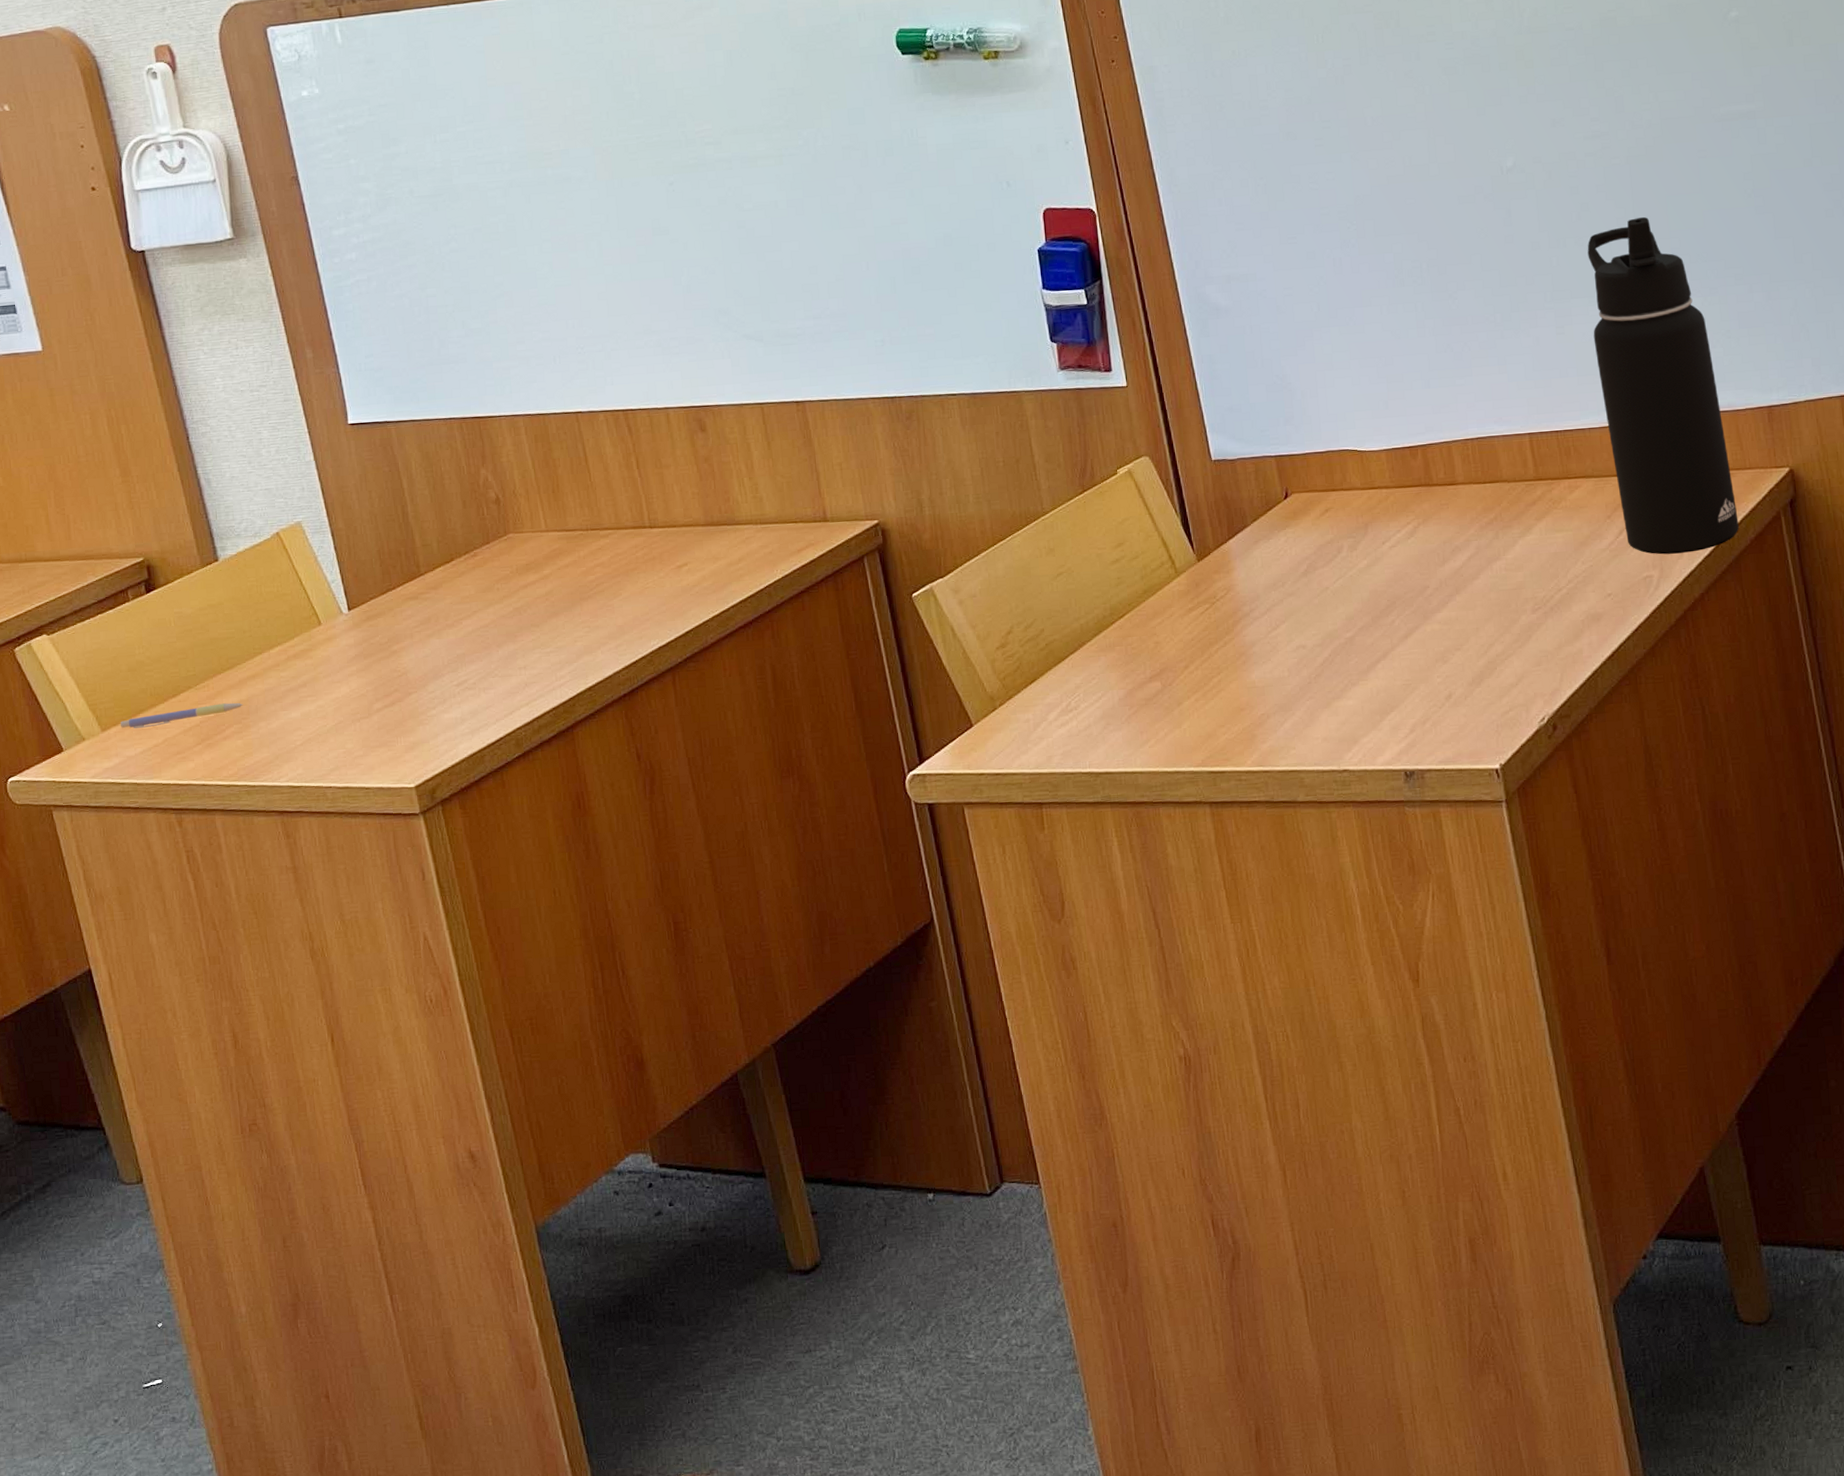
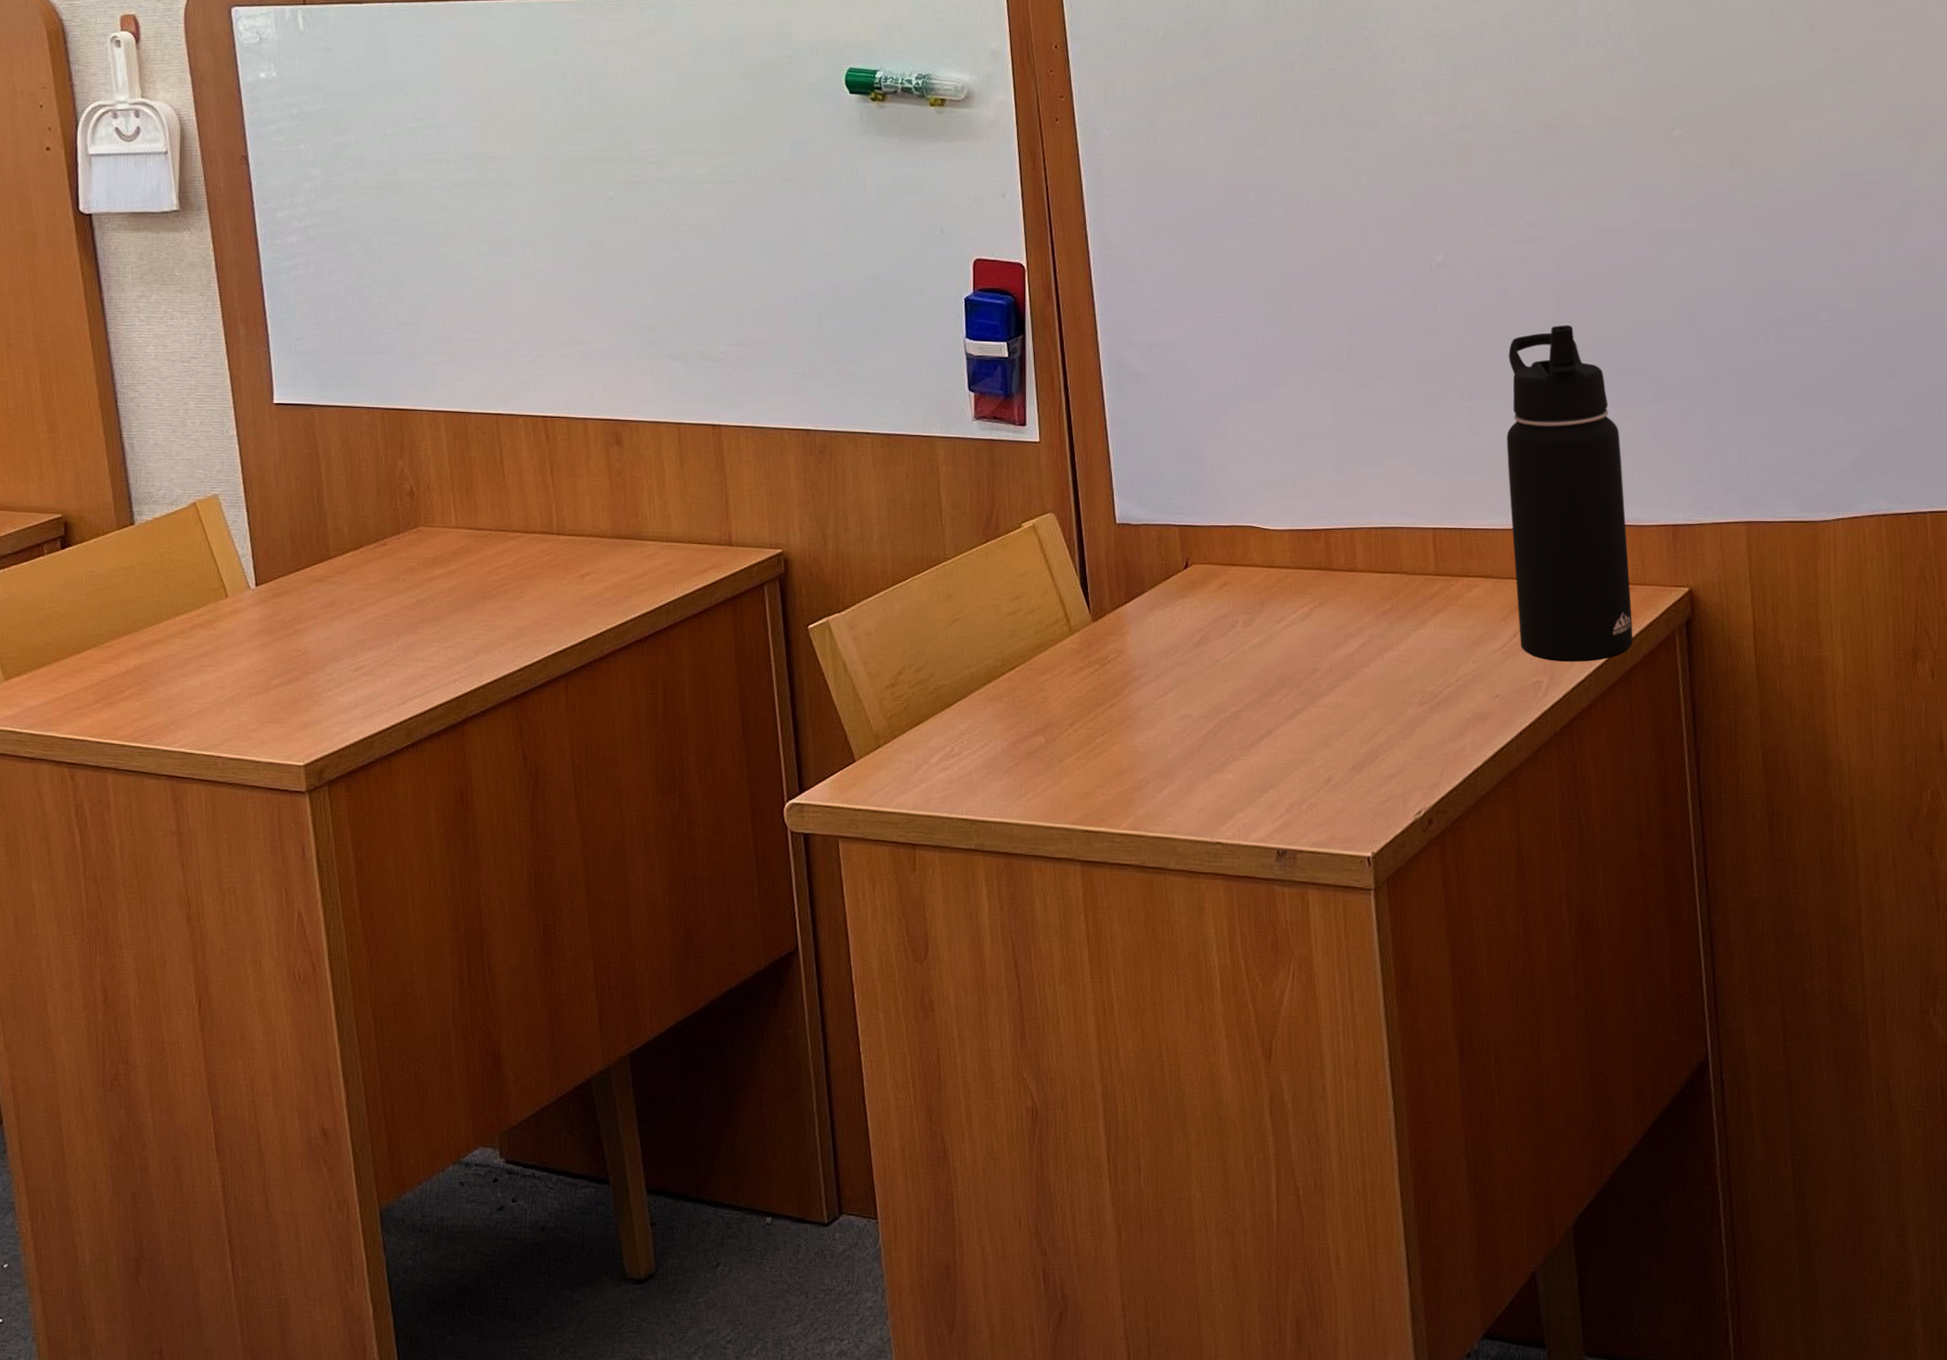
pen: present [120,702,244,729] -> none [23,664,145,681]

